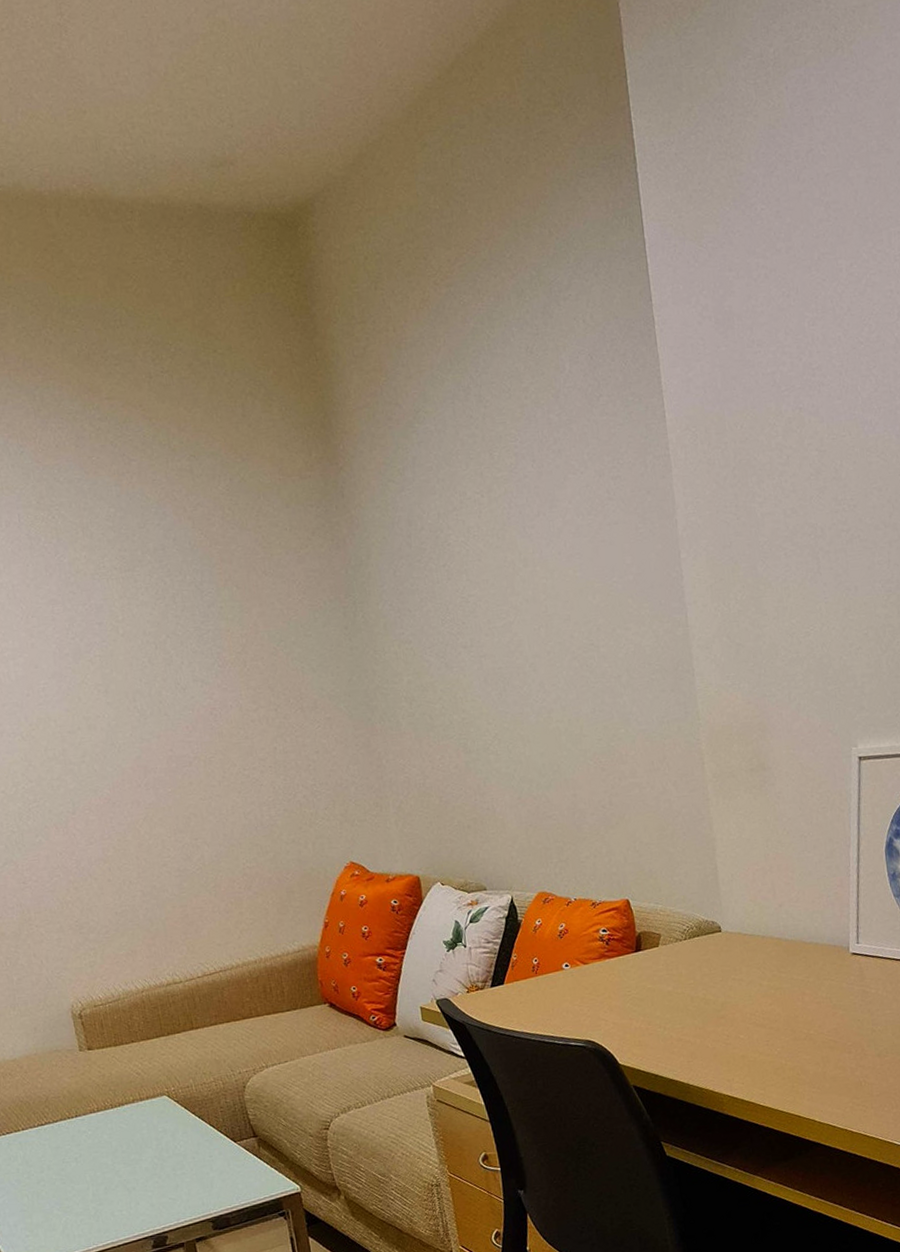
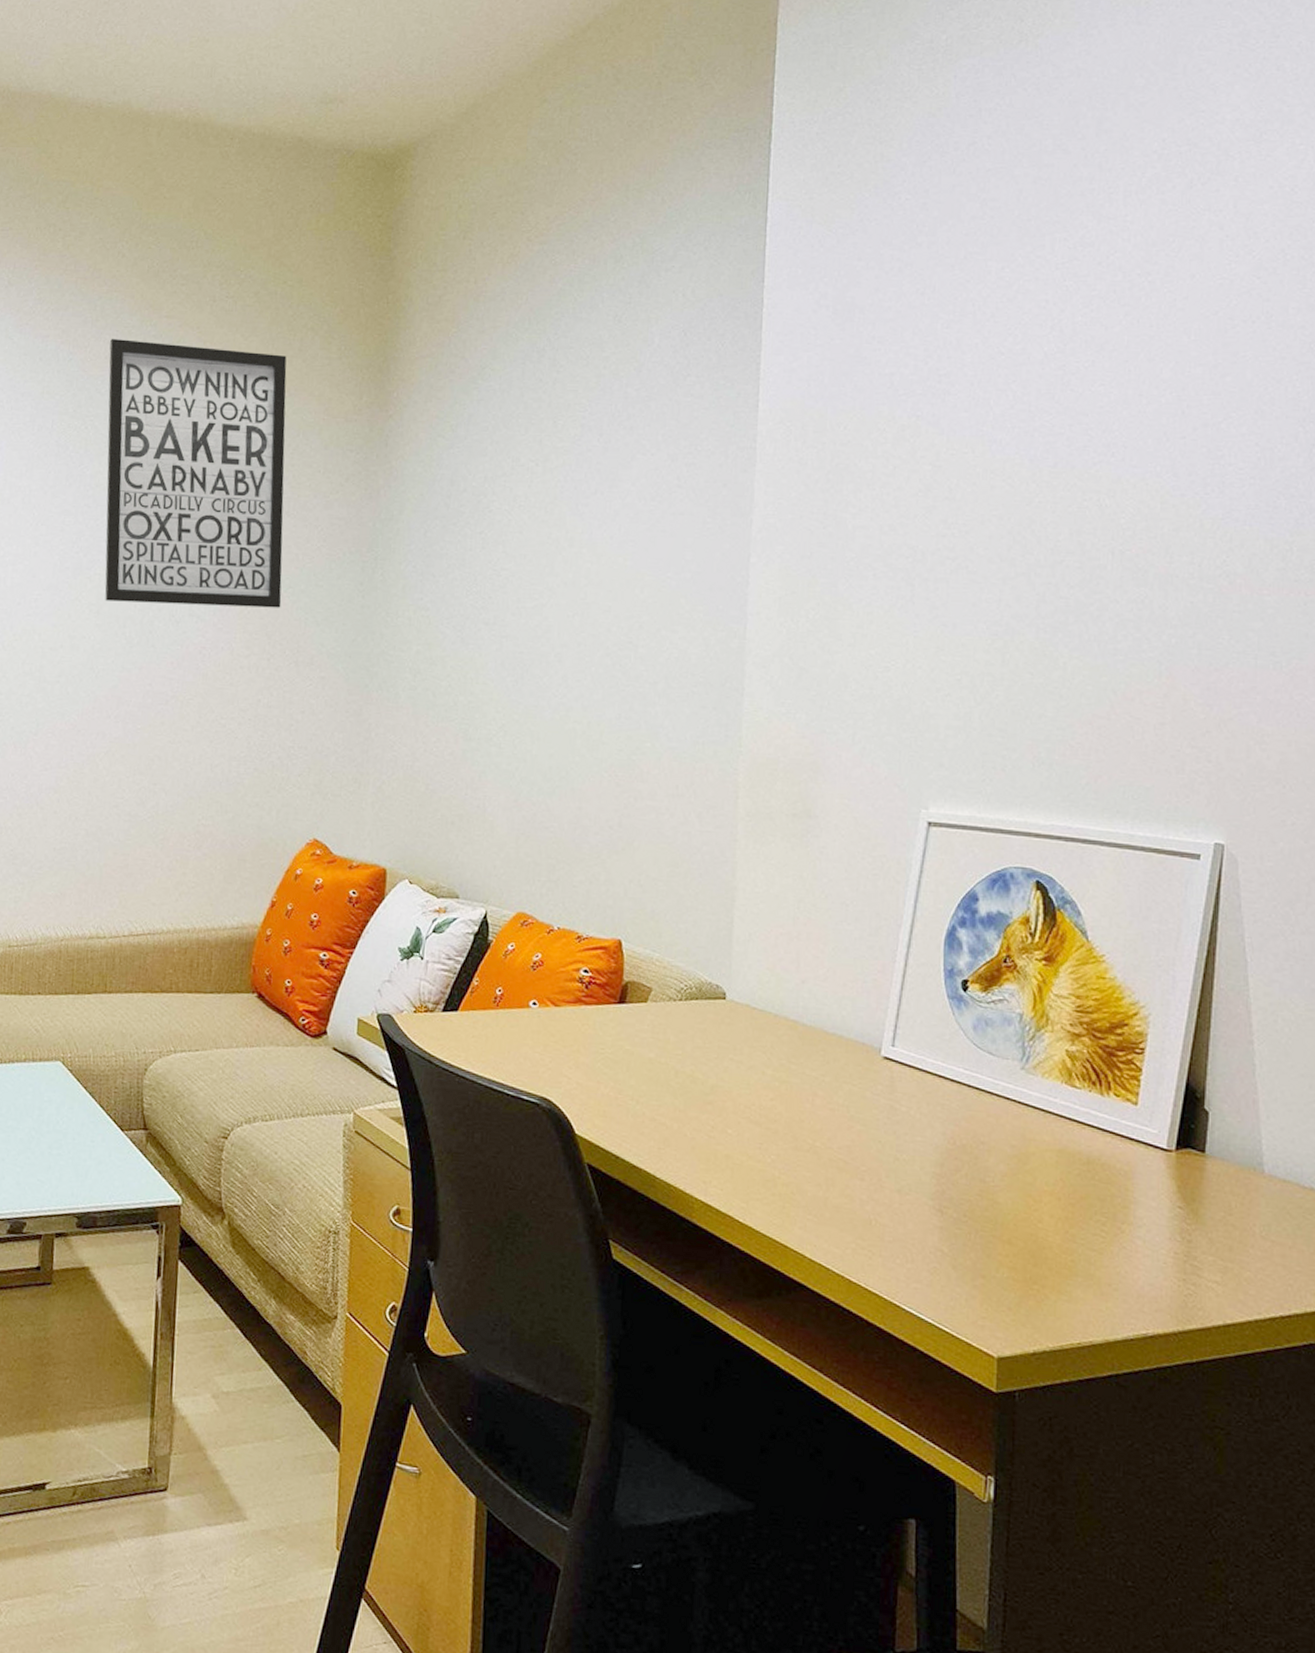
wall art: none [57,422,277,680] -> present [105,338,287,608]

